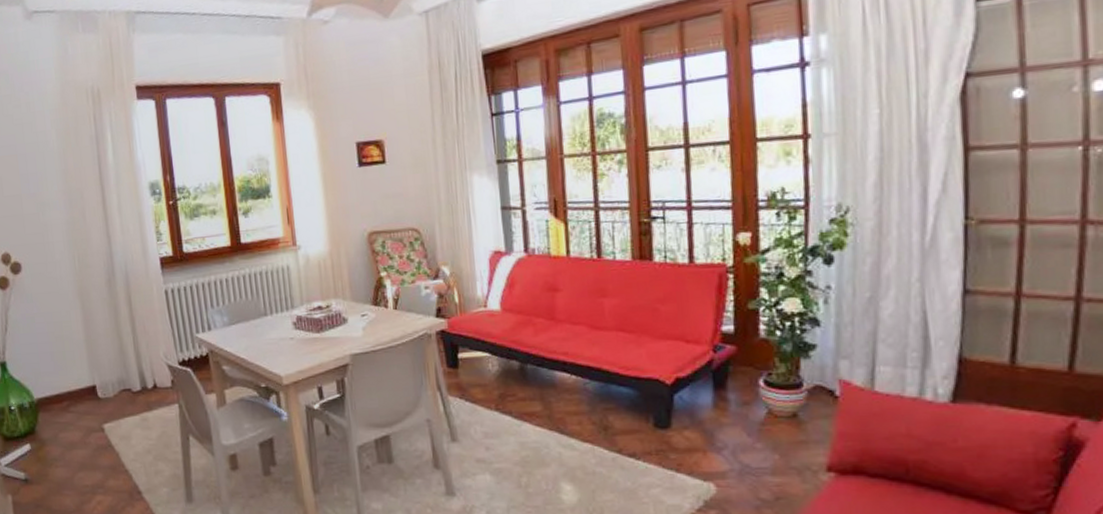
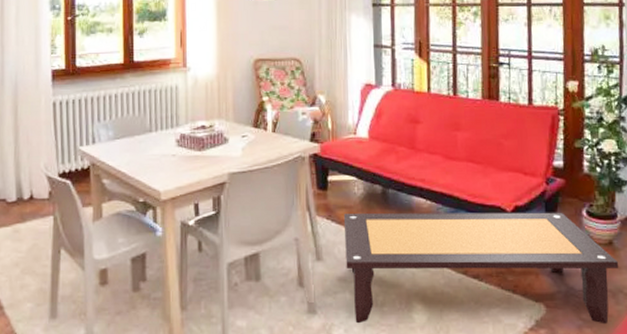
coffee table: none [478,382,806,506] -> present [343,212,619,324]

